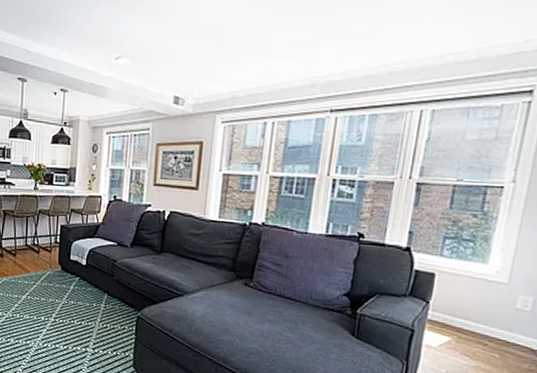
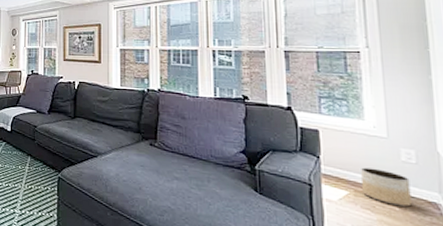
planter: none [466,314,519,354] -> present [361,167,412,207]

